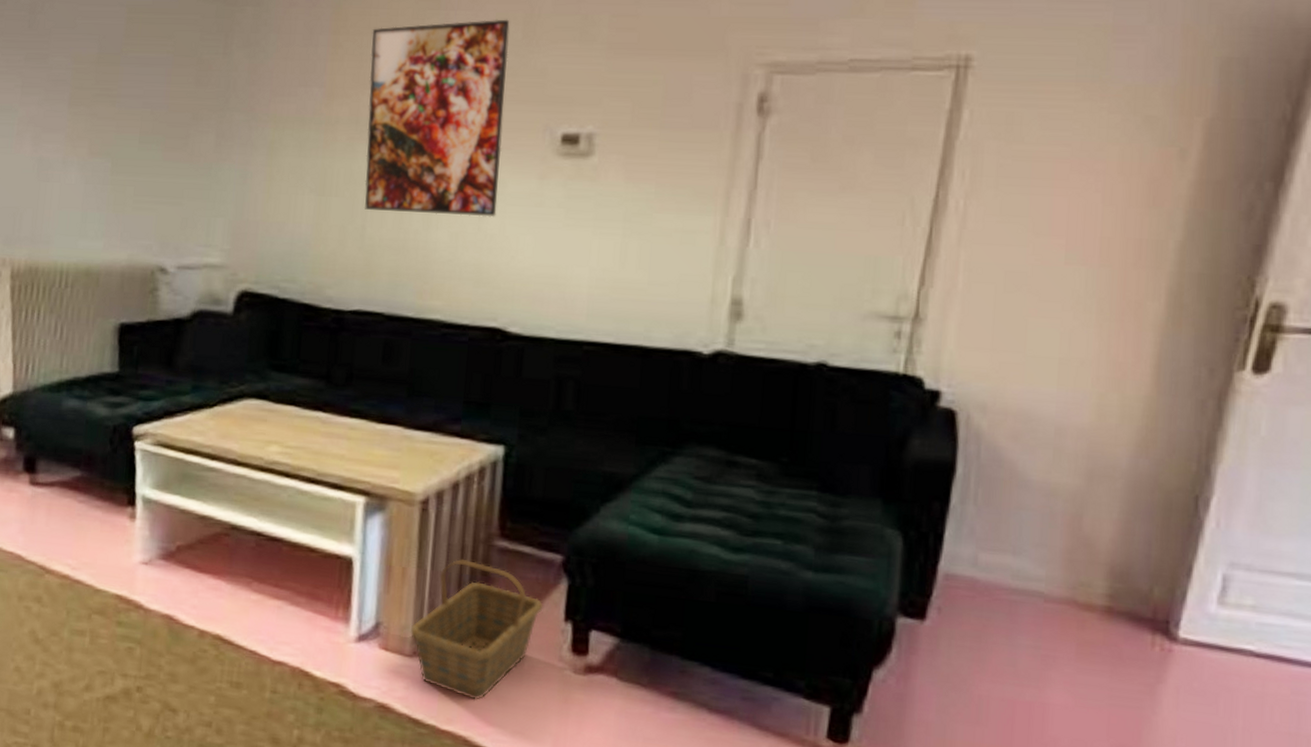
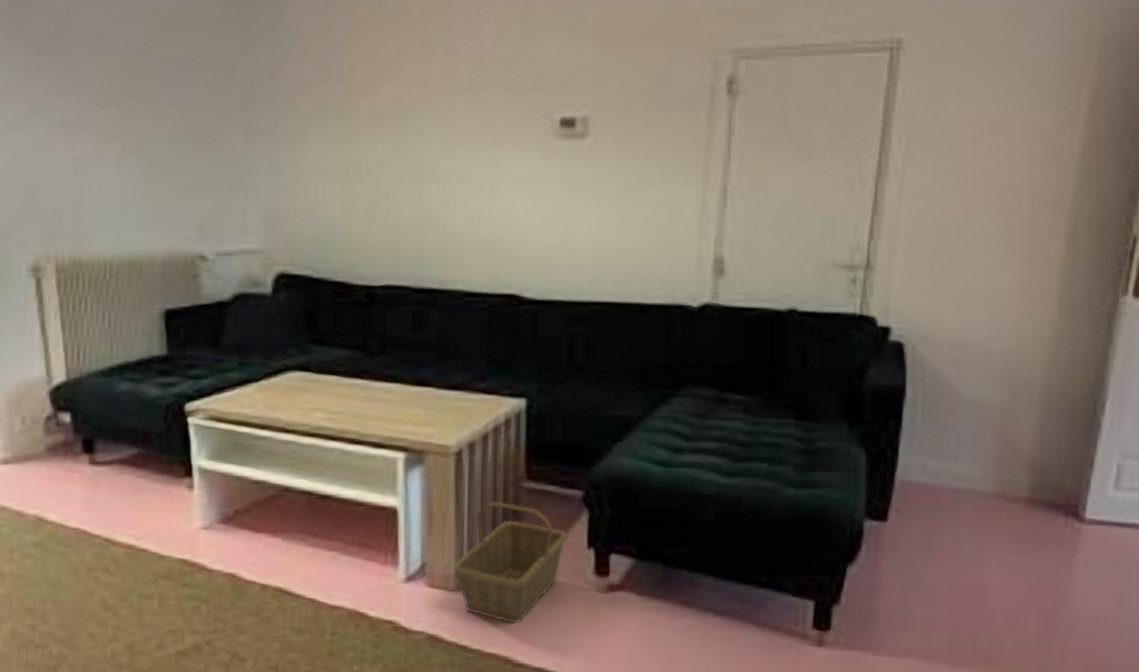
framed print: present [364,19,510,218] -> none [383,15,508,195]

